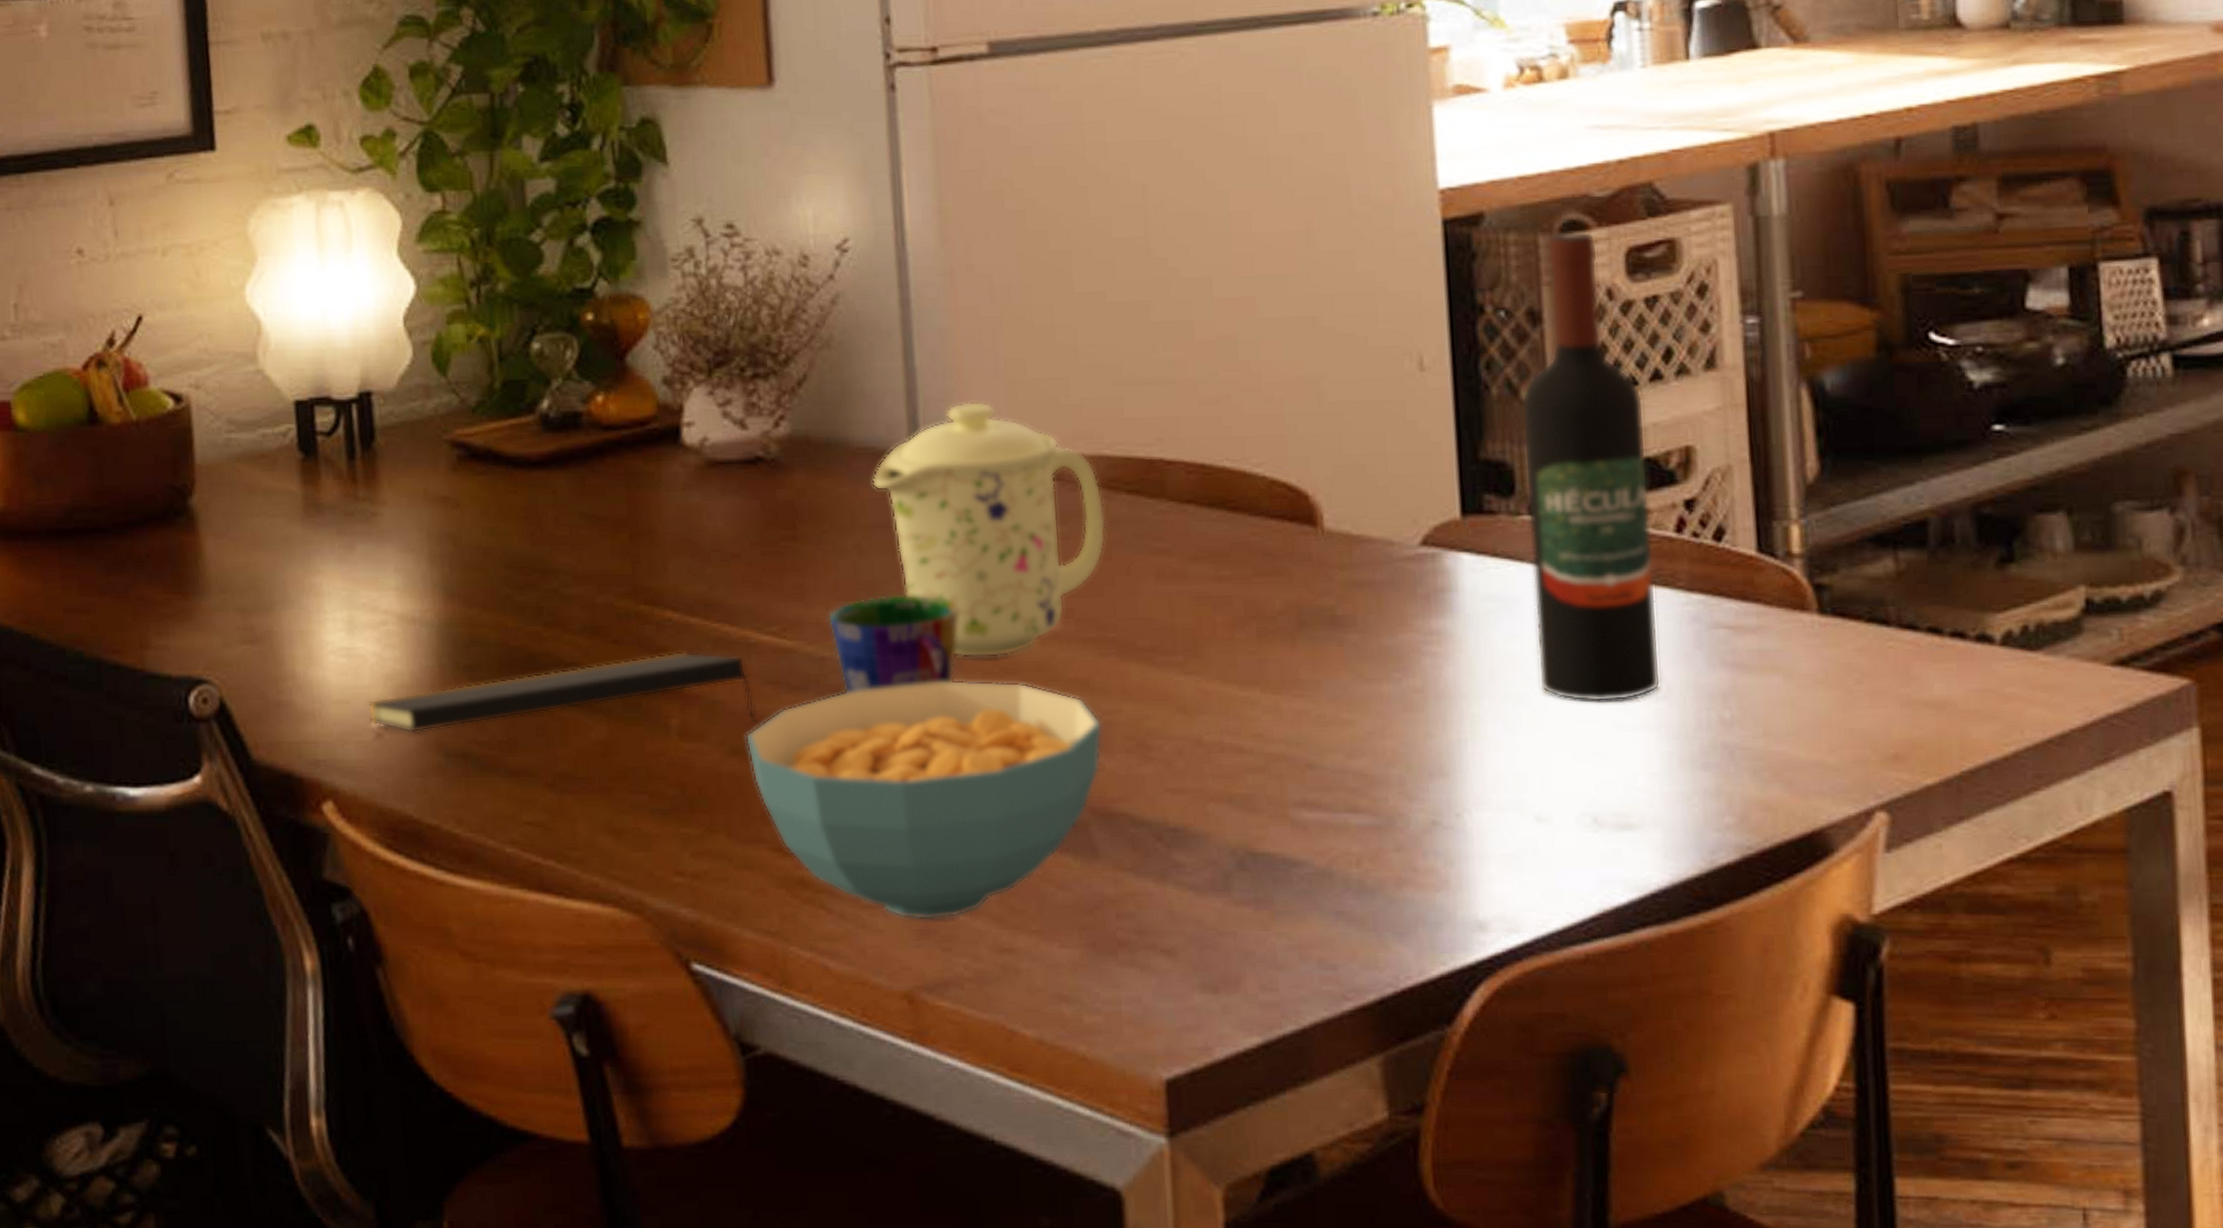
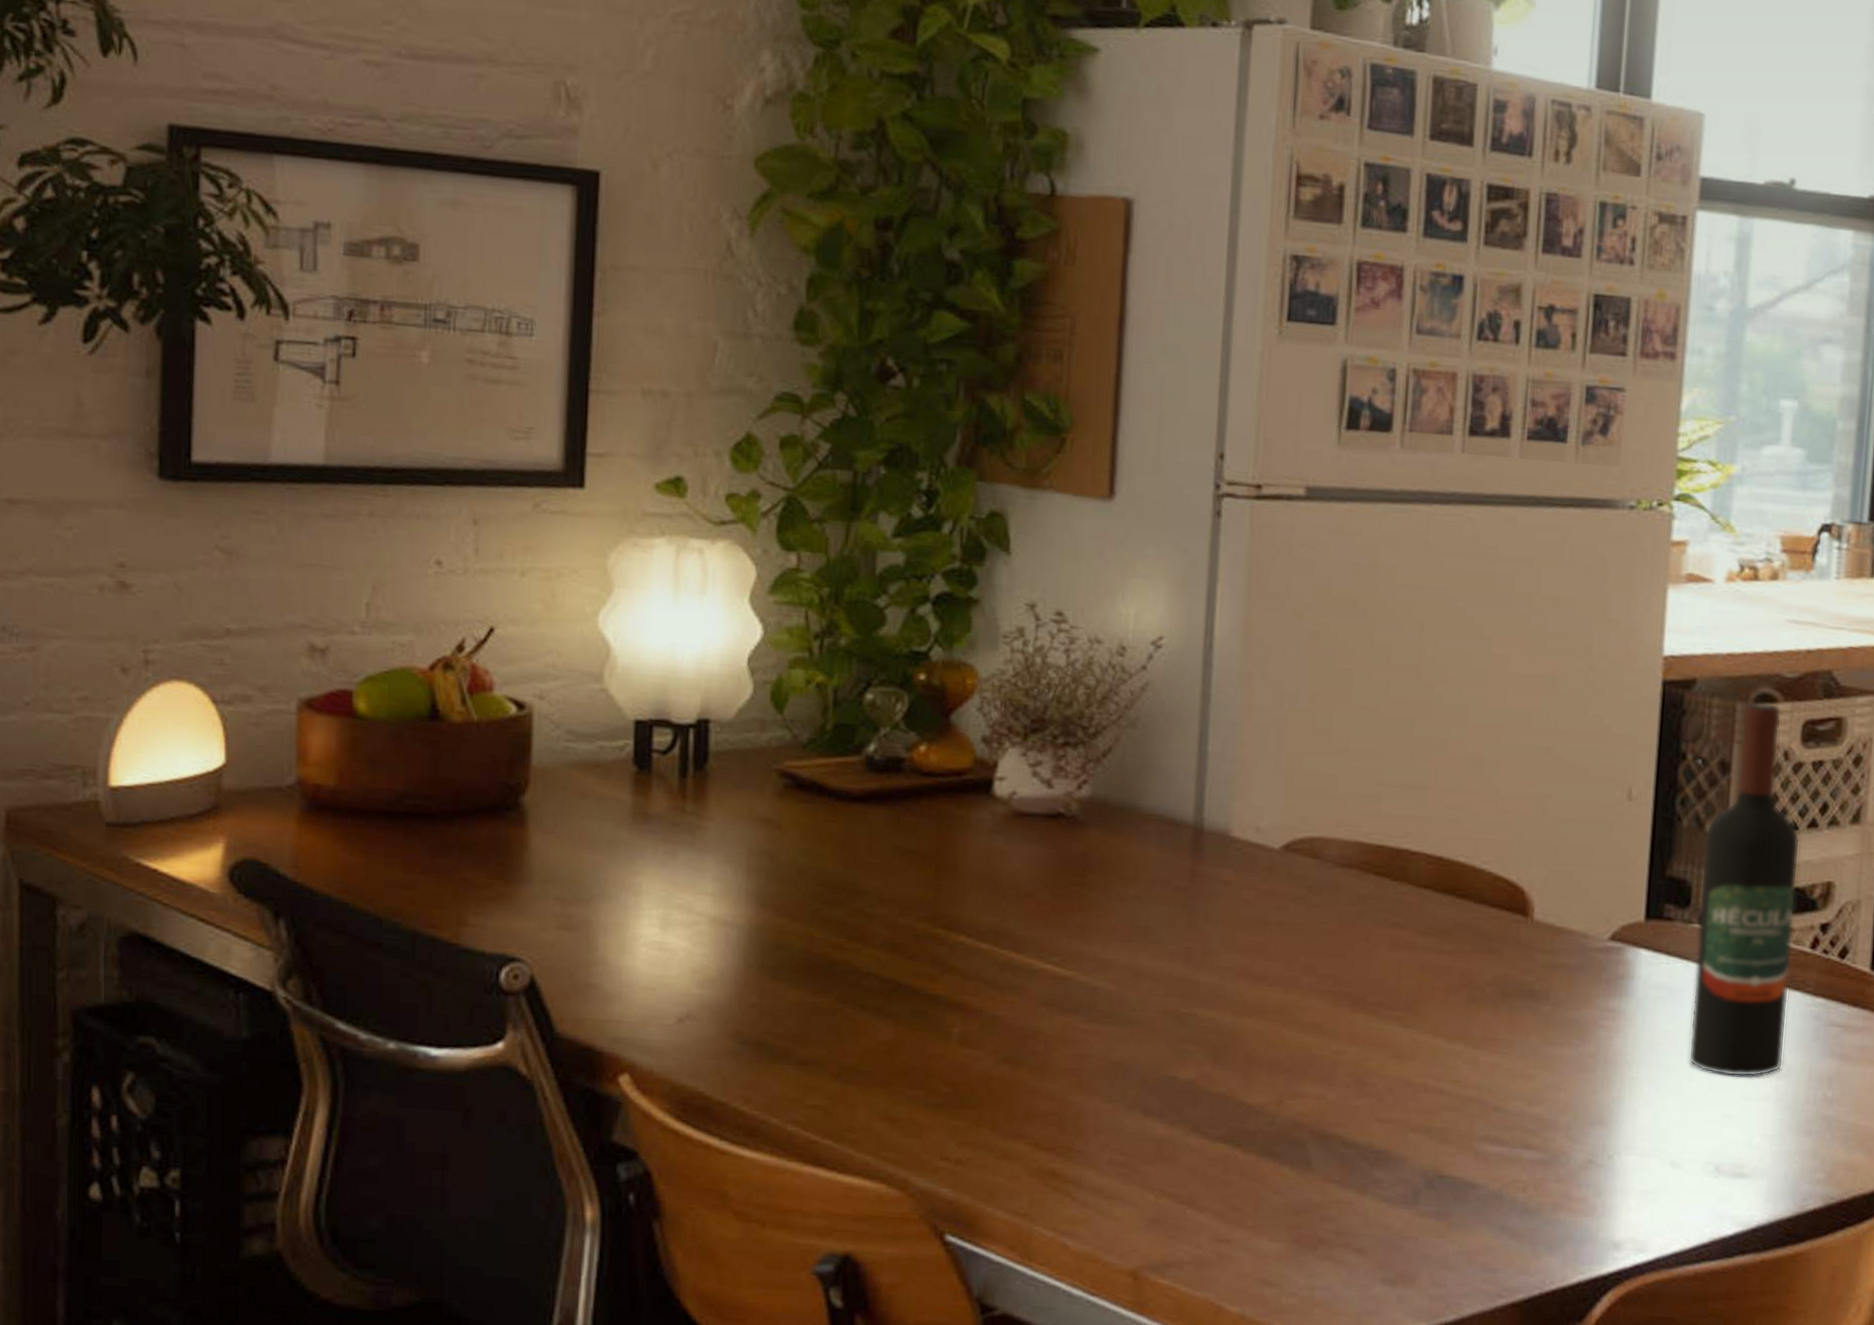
notepad: present [367,651,759,733] -> none [672,971,1032,1039]
cereal bowl: present [745,679,1103,920] -> none [1018,1014,1329,1212]
cup: present [827,593,959,693] -> none [1103,939,1219,1019]
mug: present [871,401,1106,658] -> none [1157,785,1354,1000]

